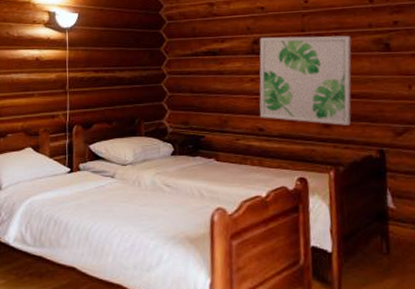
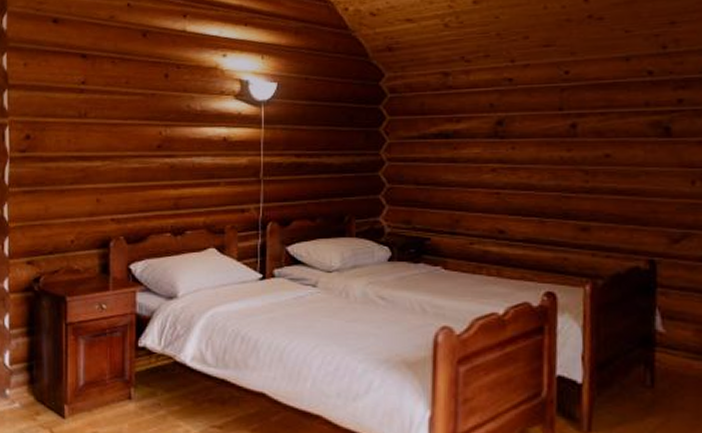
wall art: present [259,35,352,125] -> none [500,116,622,229]

